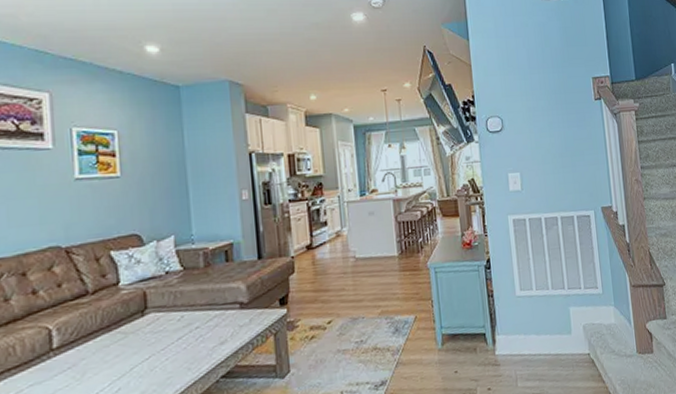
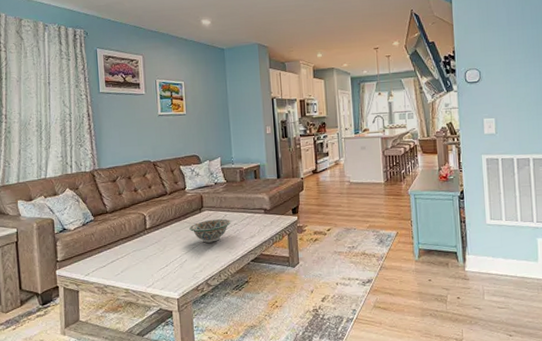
decorative bowl: none [125,321,191,360] -> present [189,218,231,243]

